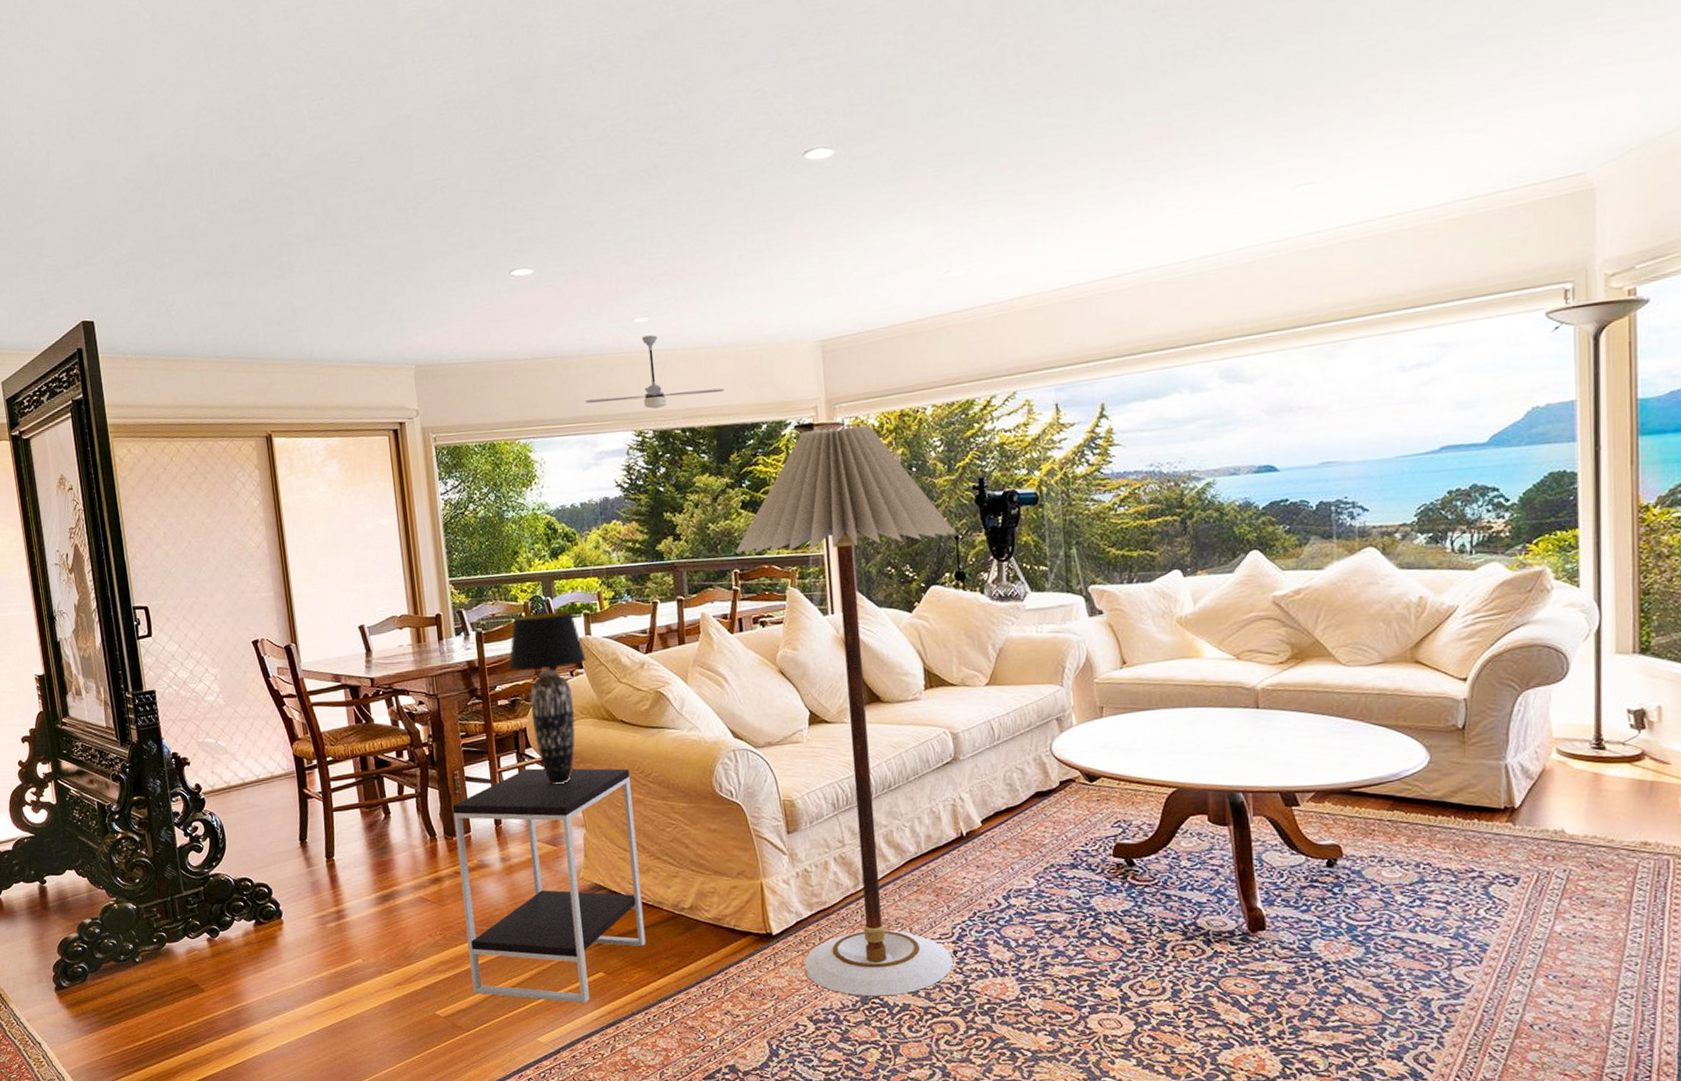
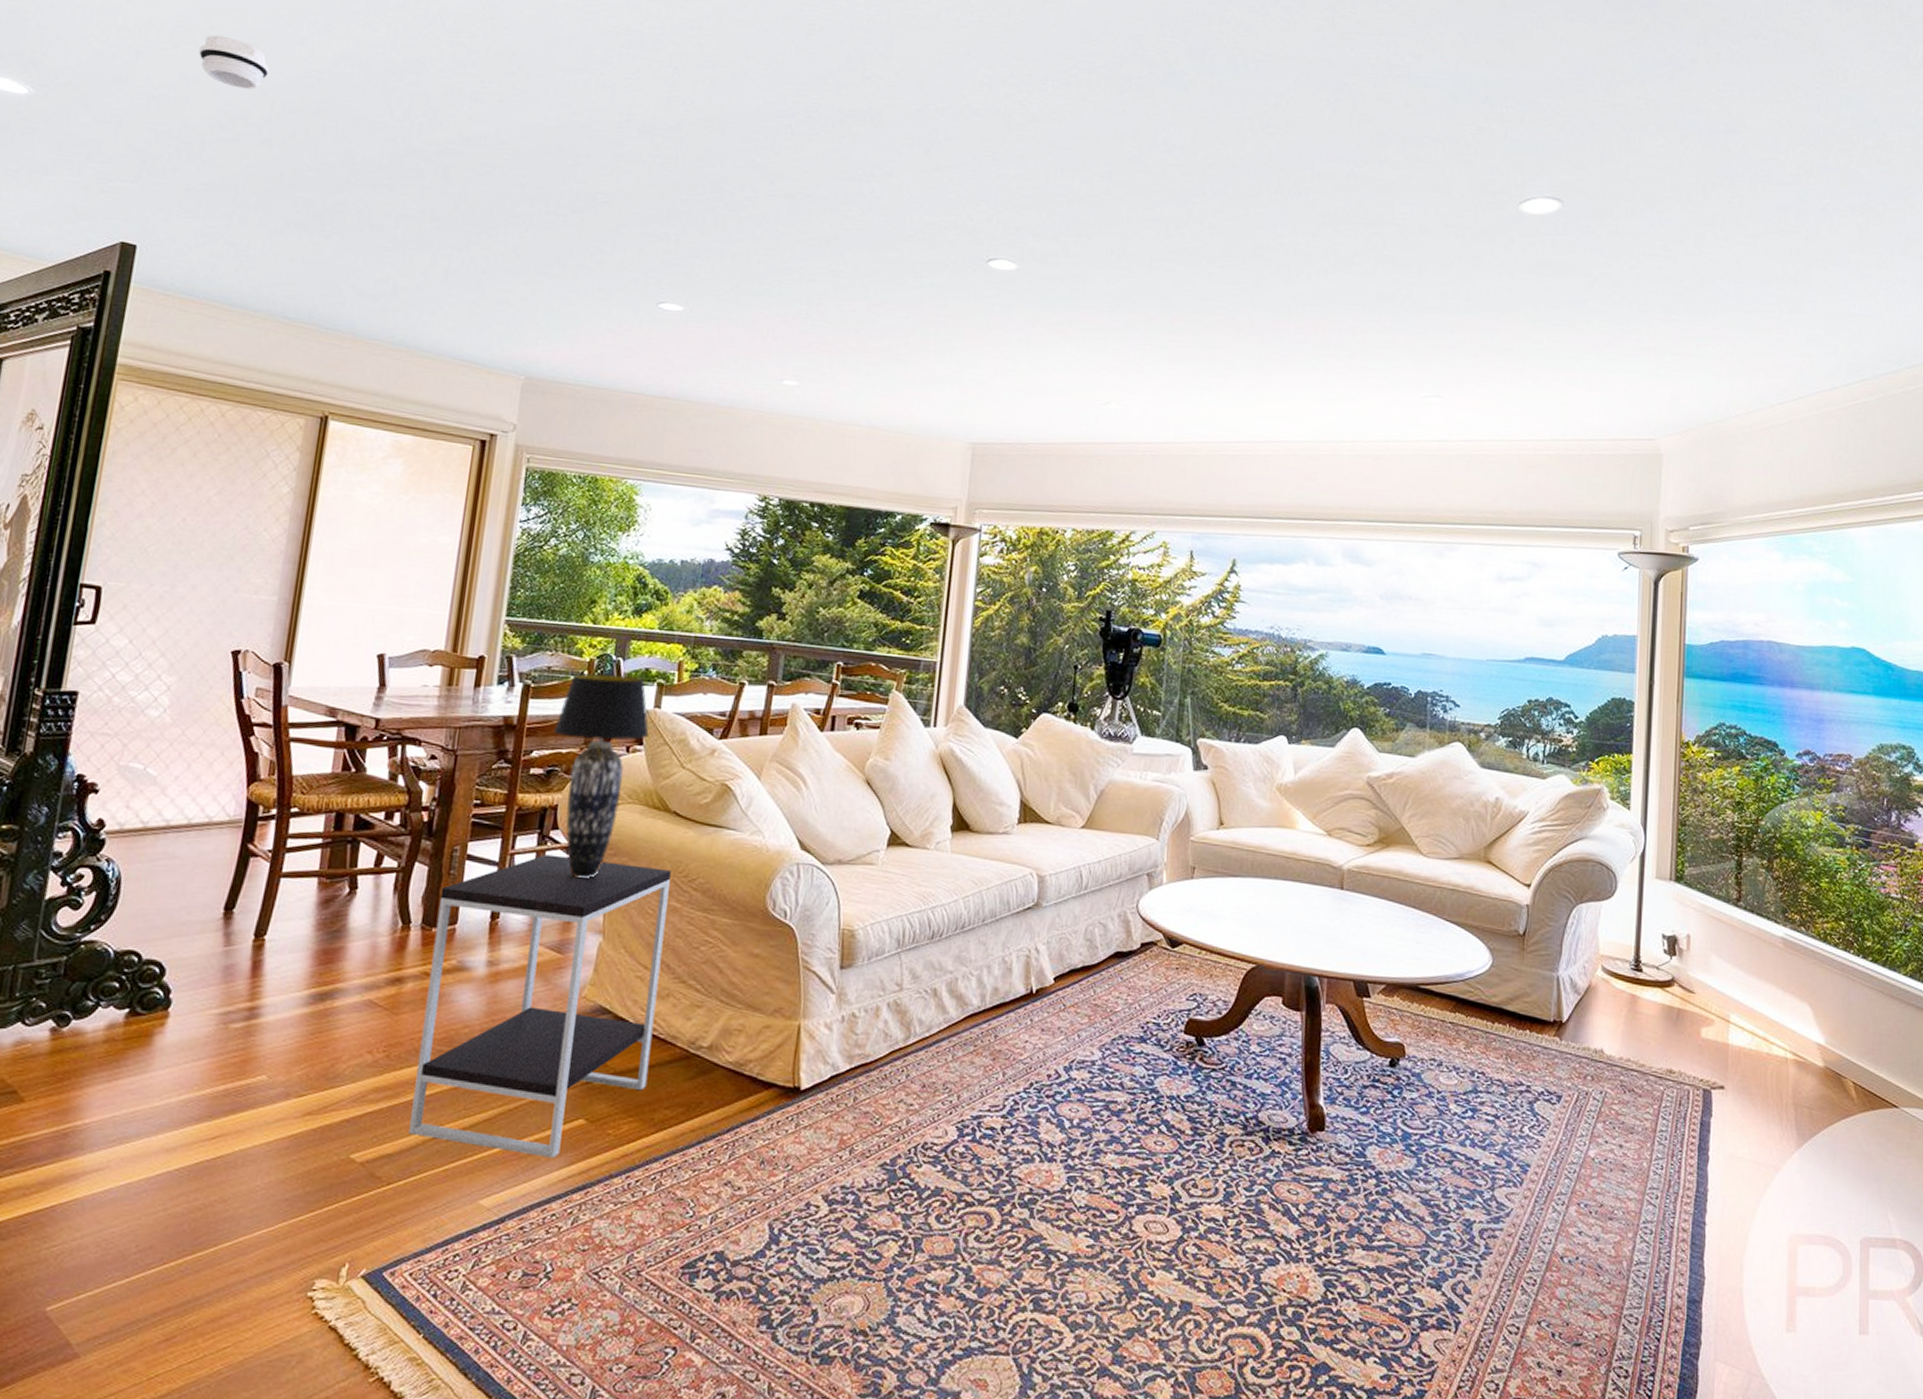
smoke detector: none [90,117,148,162] -> present [198,35,269,90]
ceiling fan: present [585,335,724,409] -> none [710,400,864,477]
floor lamp: present [735,425,957,997] -> none [830,530,1077,1177]

